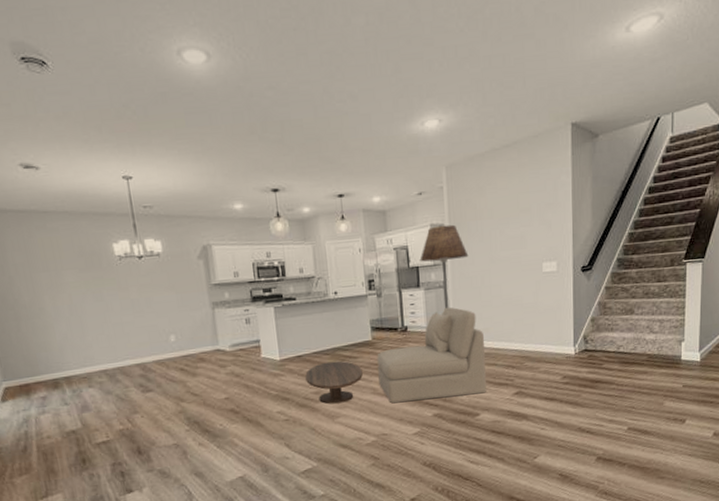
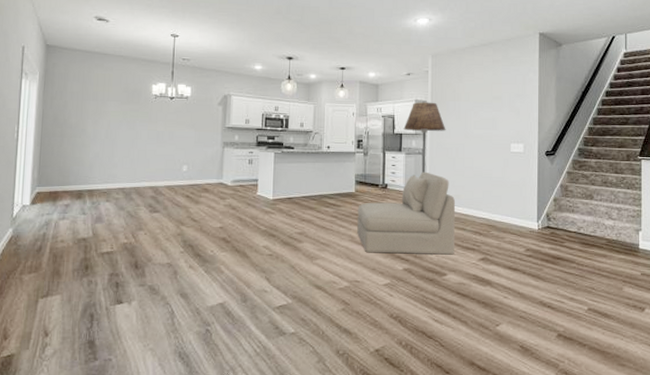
coffee table: present [305,360,363,404] -> none [292,206,343,246]

